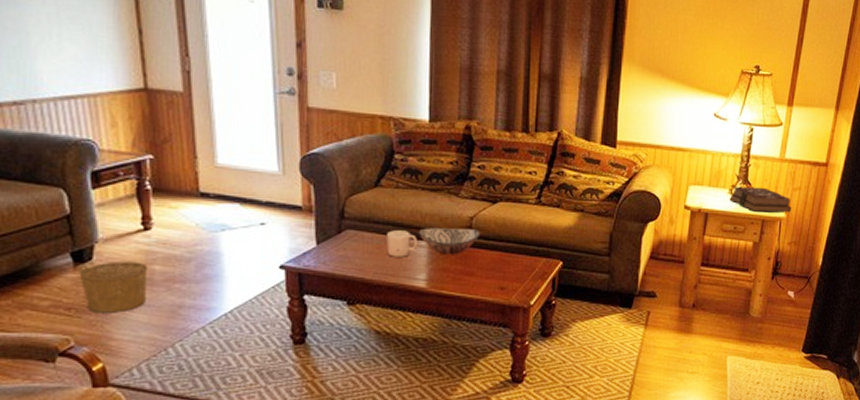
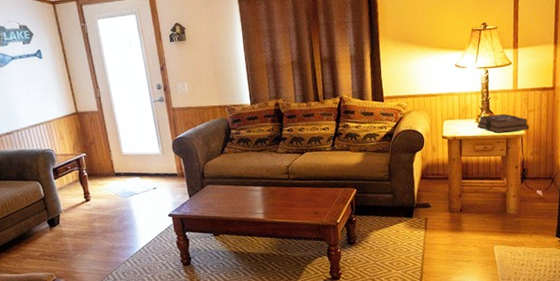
basket: present [79,261,148,313] -> none [53,222,92,257]
mug: present [387,230,417,257] -> none [233,181,254,200]
decorative bowl: present [419,228,481,255] -> none [254,174,296,194]

